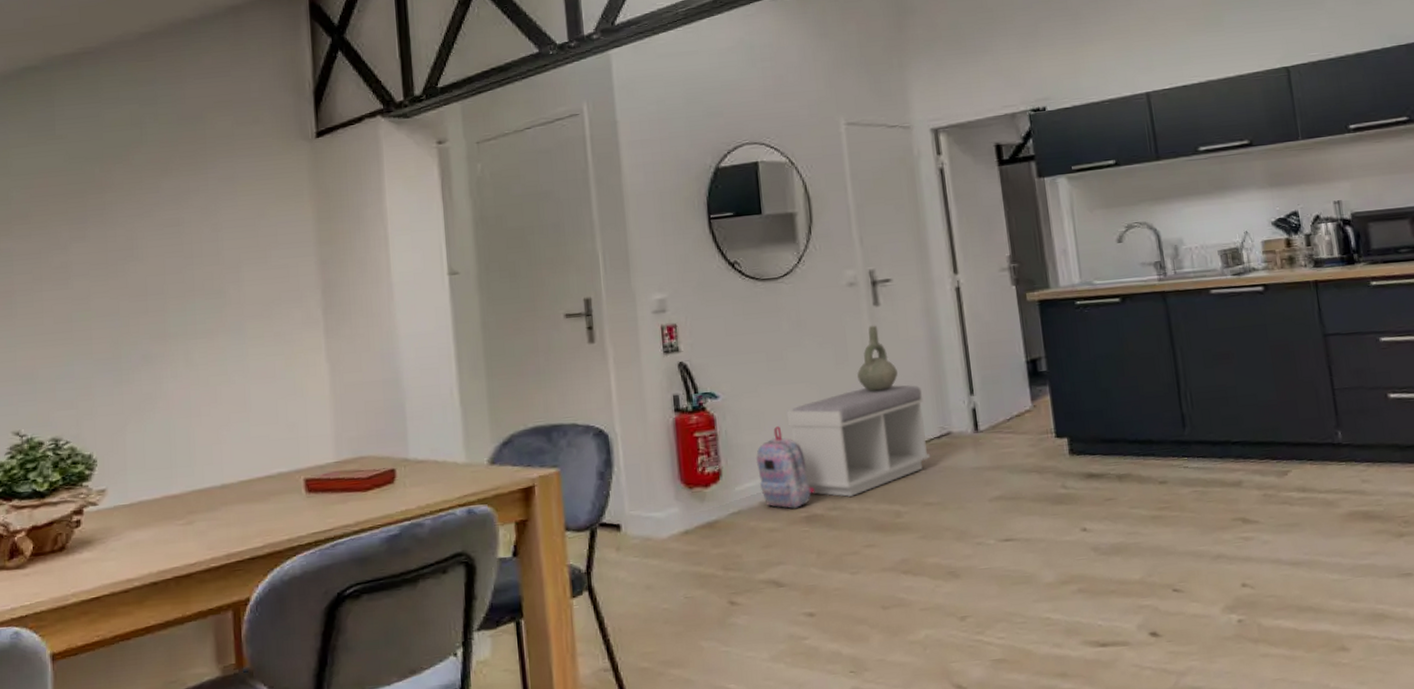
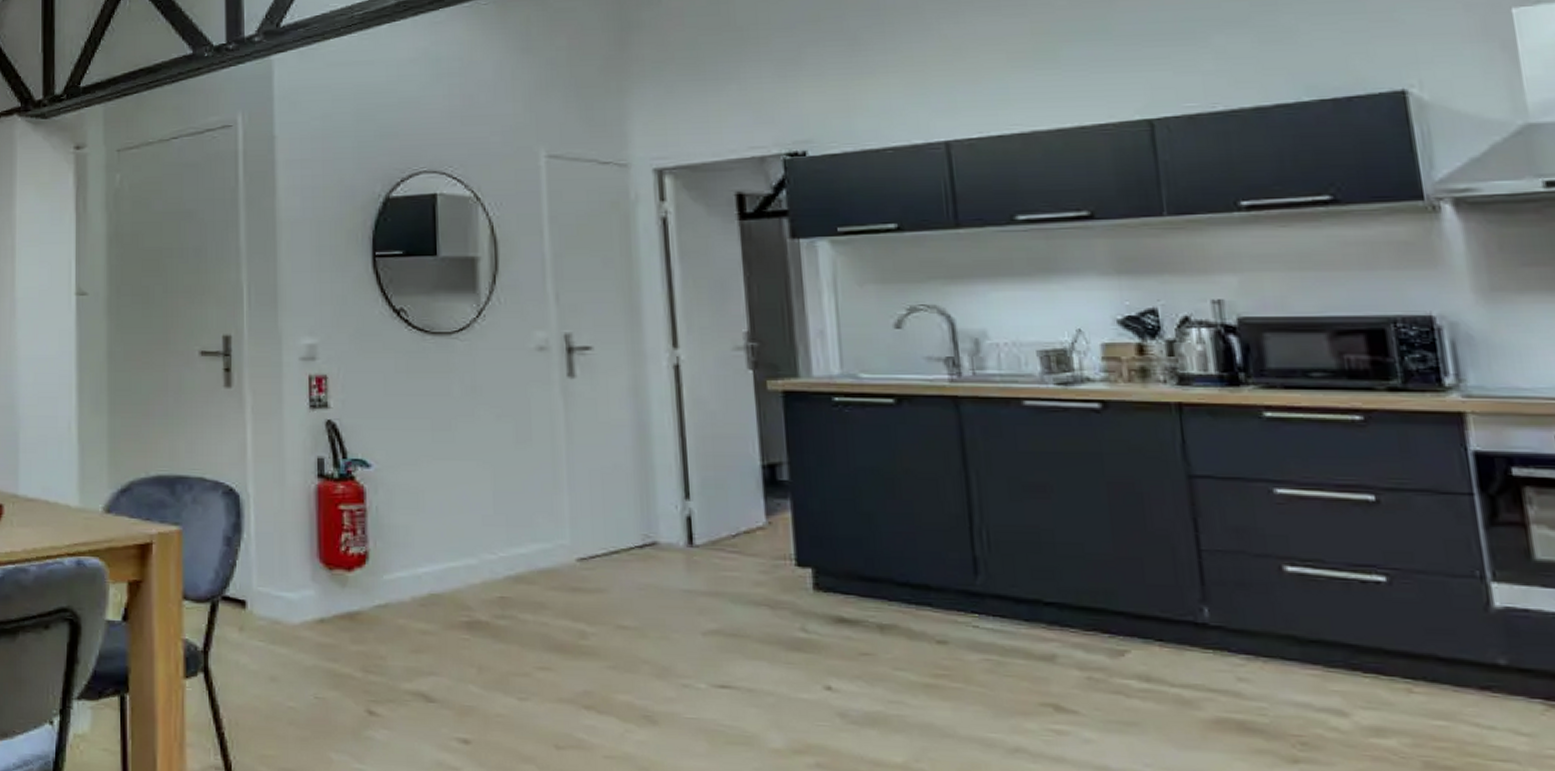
backpack: present [755,426,815,509] -> none [410,509,480,610]
bench: present [787,385,931,497] -> none [452,474,629,605]
decorative vase: present [857,325,898,392] -> none [542,400,593,481]

